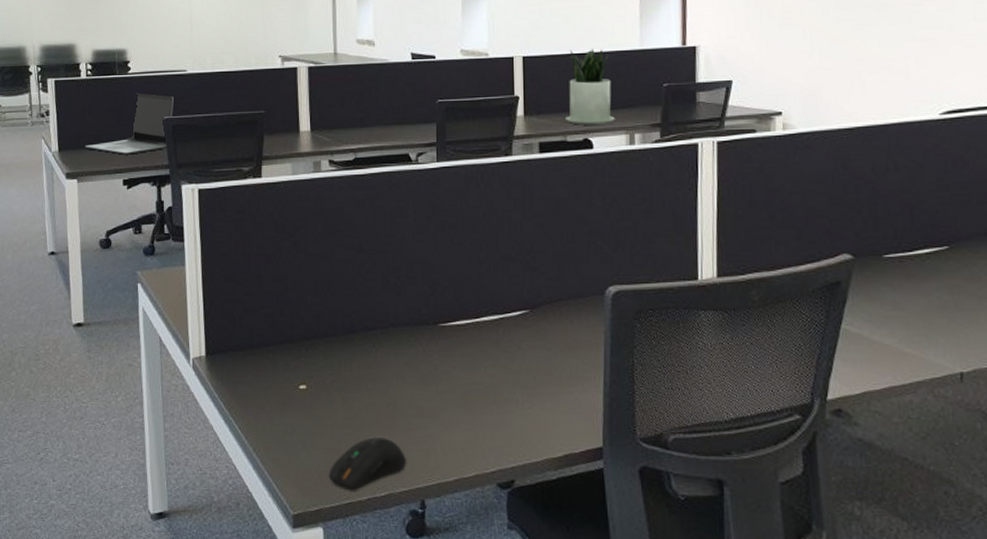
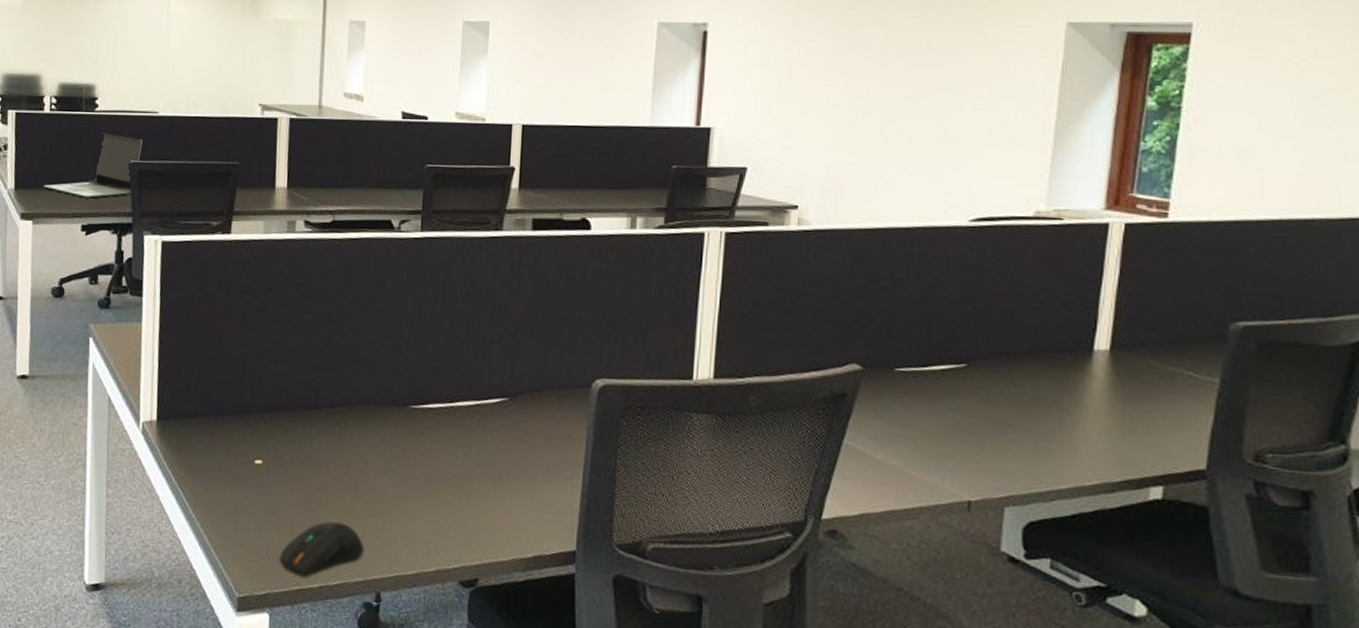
planter: present [564,49,615,125] -> none [562,121,617,205]

